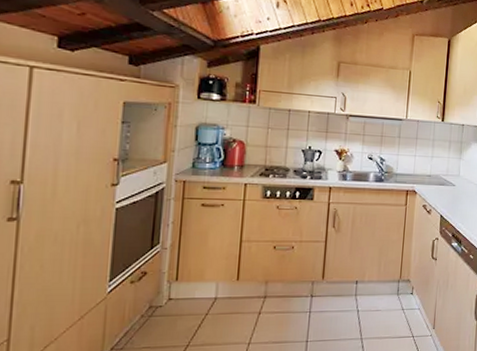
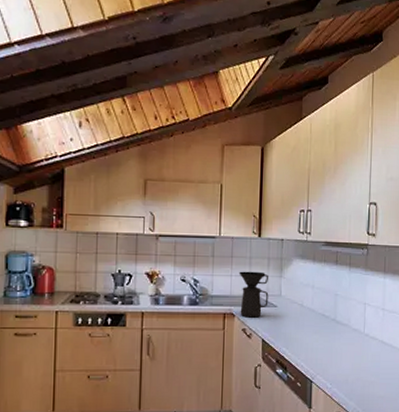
coffee maker: none [421,152,449,195] -> present [239,271,269,318]

